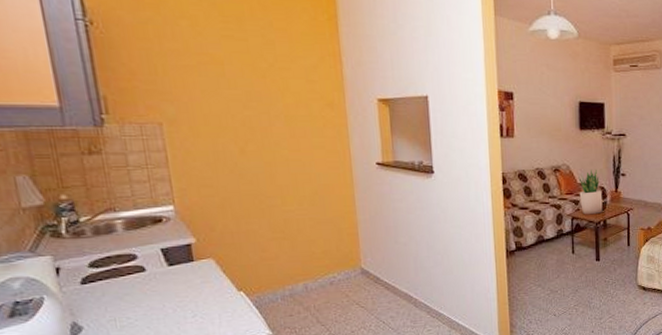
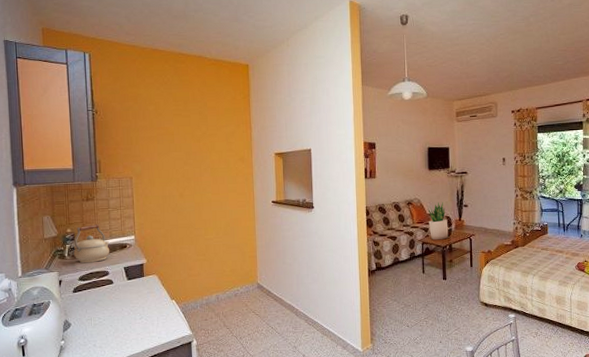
kettle: none [73,188,137,244] -> present [73,223,110,263]

